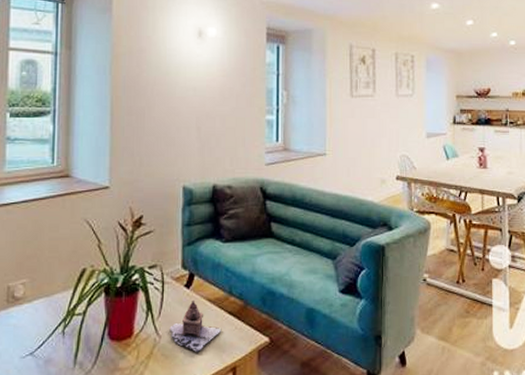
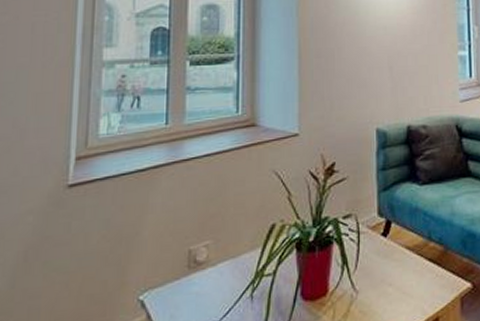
teapot: present [169,301,222,353] -> none [367,250,422,306]

